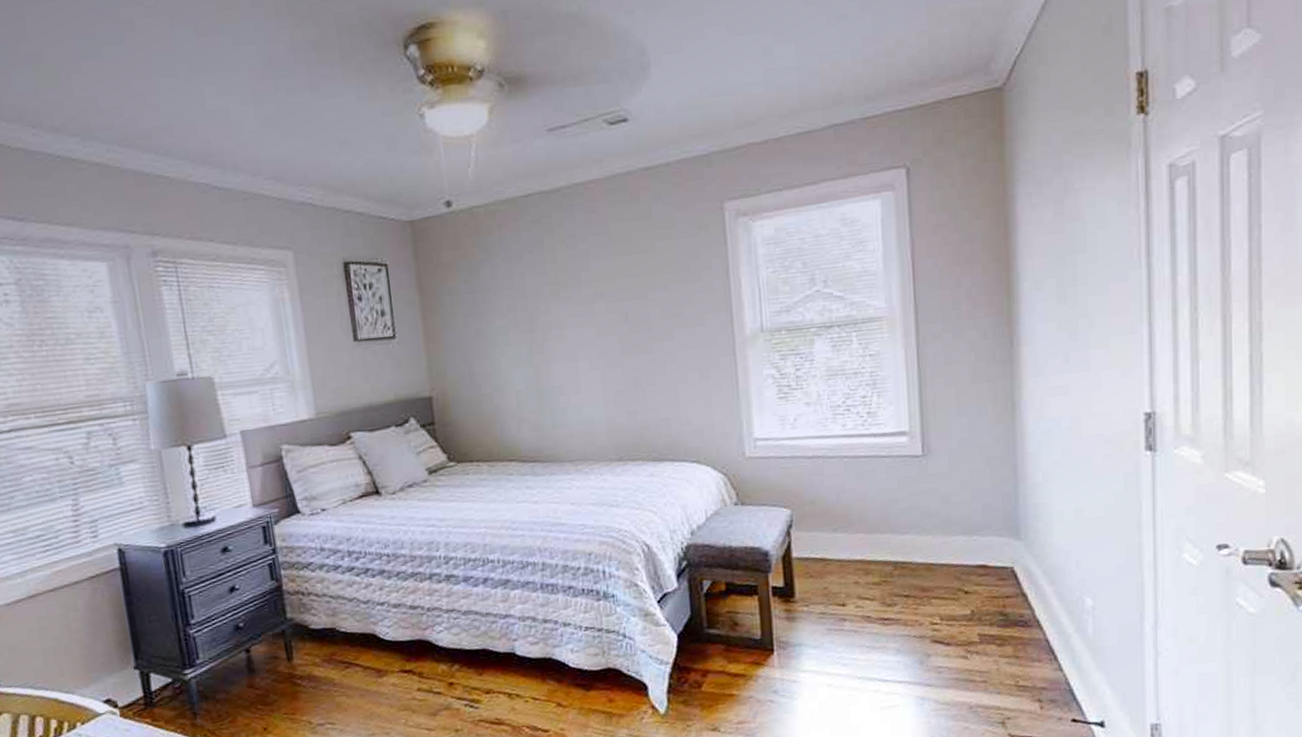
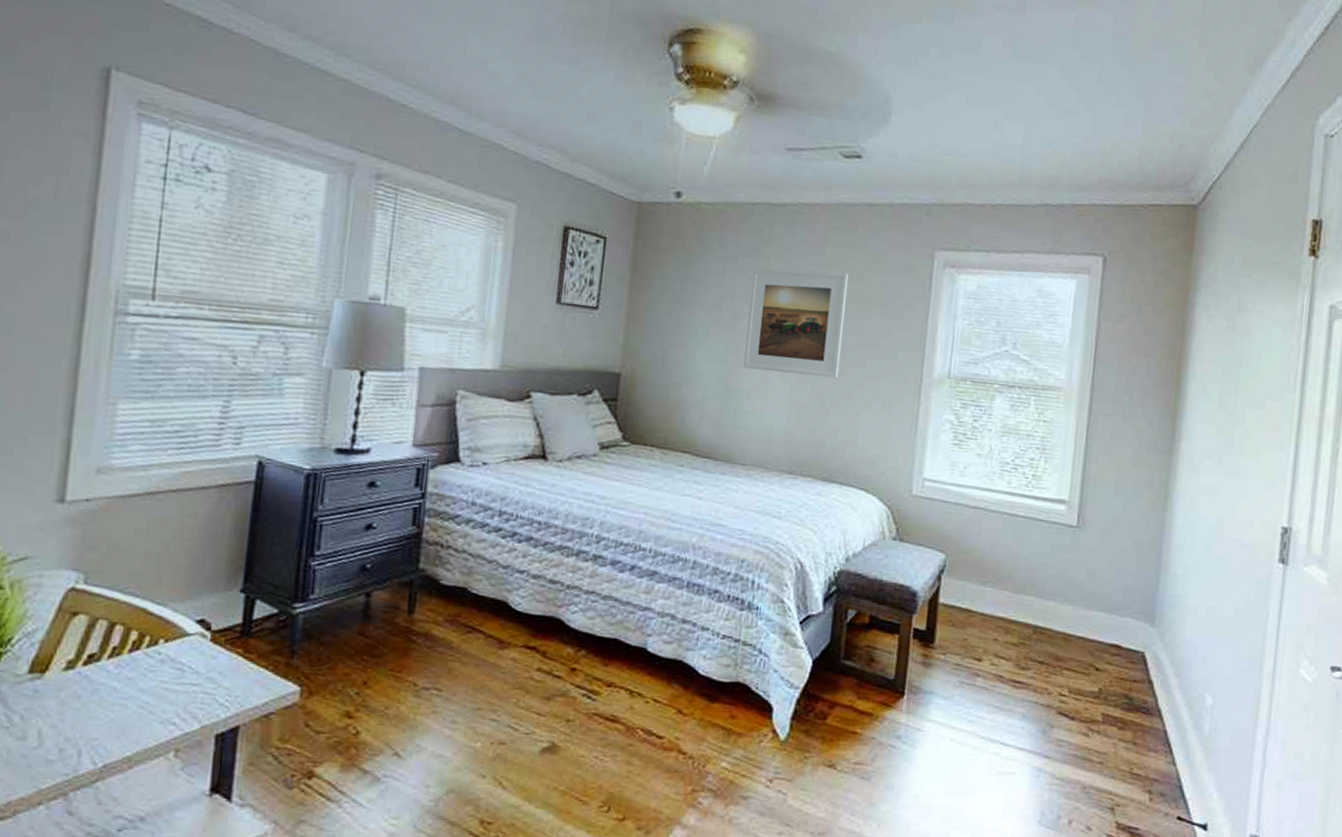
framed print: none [540,246,648,366] -> present [742,269,849,379]

